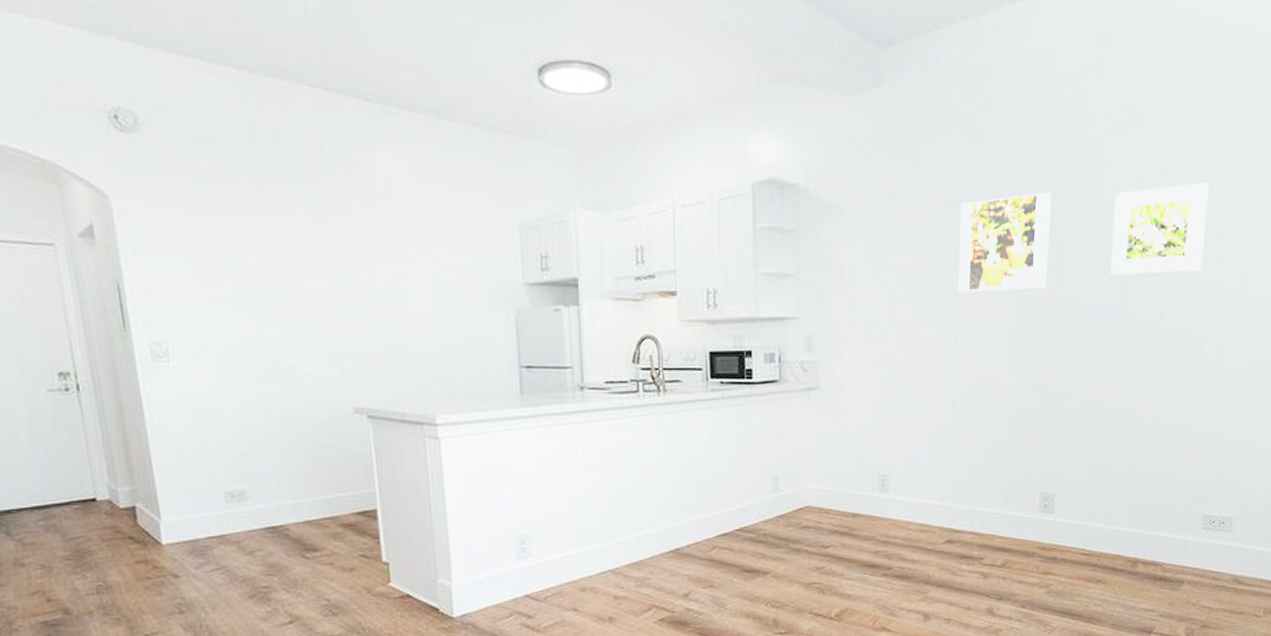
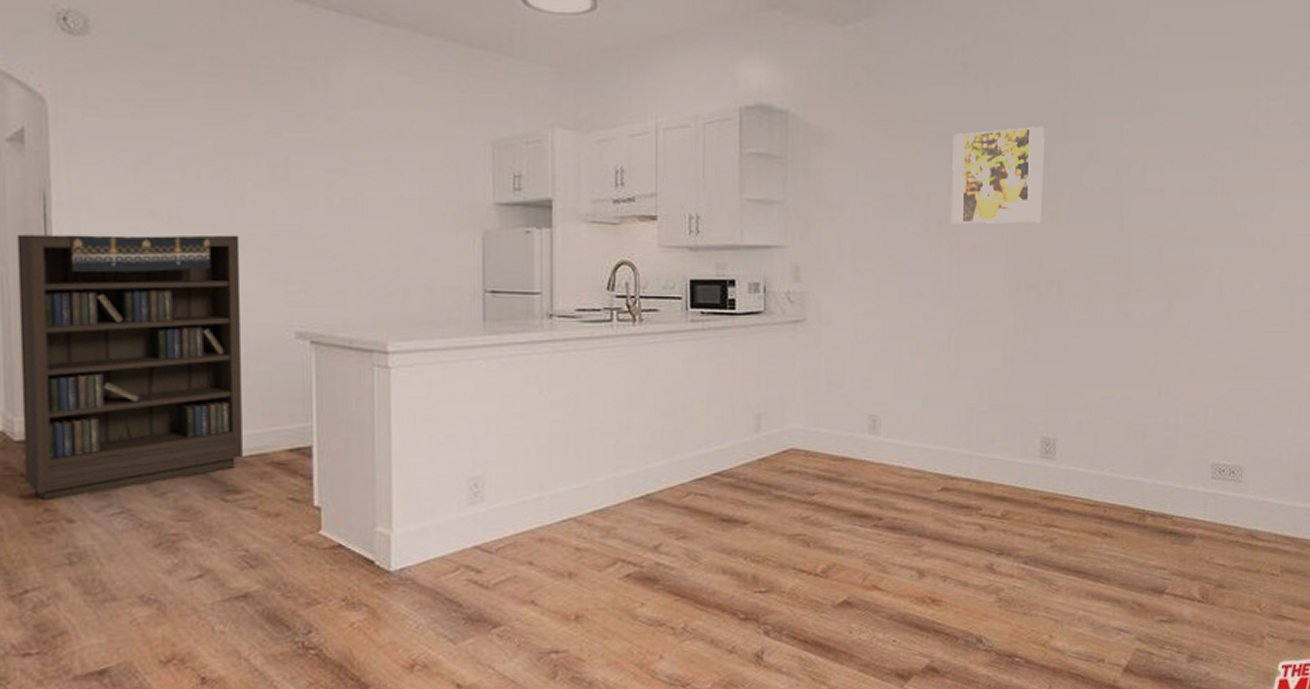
bookcase: none [99,319,317,560] -> present [17,234,243,501]
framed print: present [1109,183,1210,275] -> none [1105,122,1201,211]

